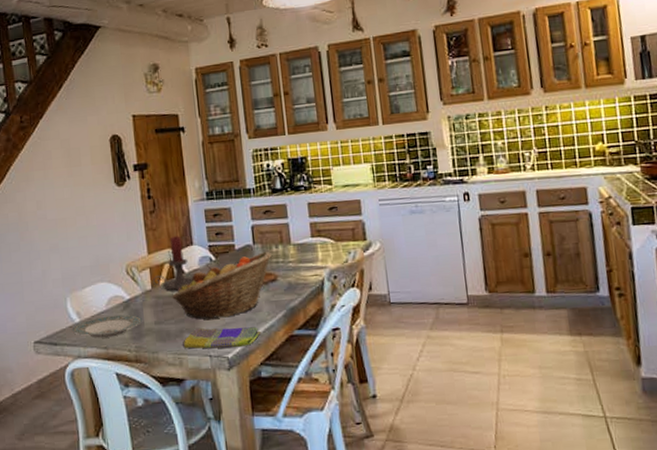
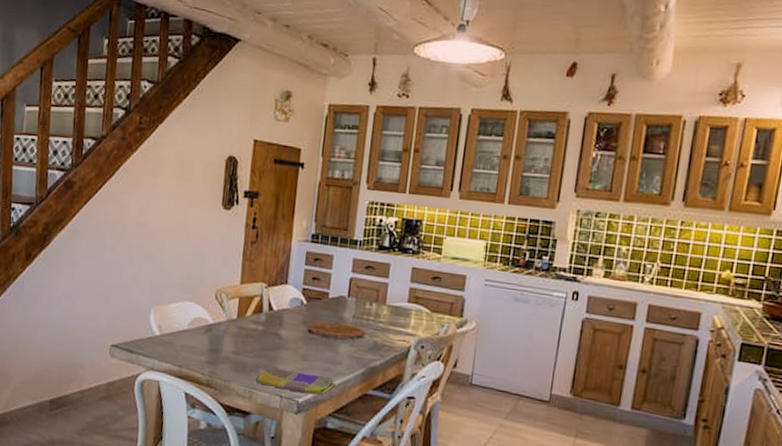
plate: present [72,314,143,338] -> none [150,334,222,357]
candle holder: present [152,236,193,291] -> none [239,271,280,326]
fruit basket: present [172,251,273,320] -> none [255,306,365,363]

